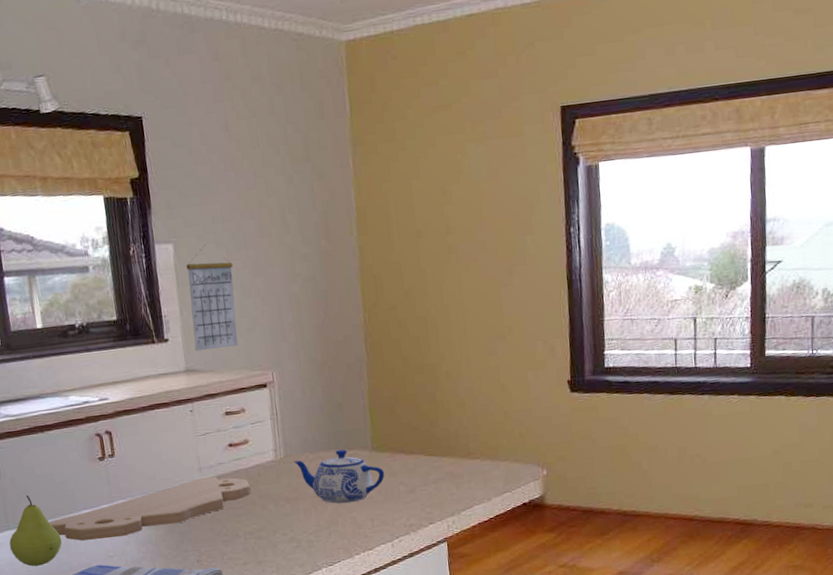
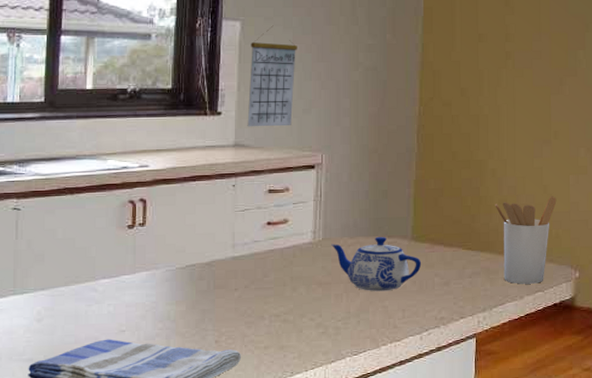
fruit: present [9,495,62,567] -> none [12,259,72,337]
cutting board: present [49,476,251,541] -> none [61,254,283,313]
utensil holder: none [452,394,517,487] -> present [495,196,557,284]

